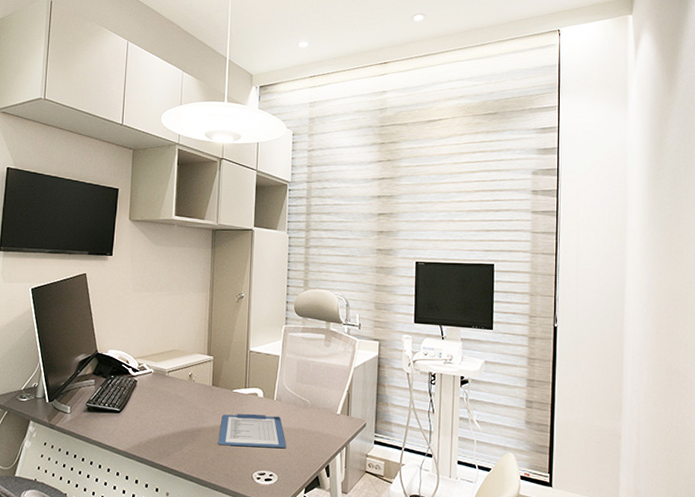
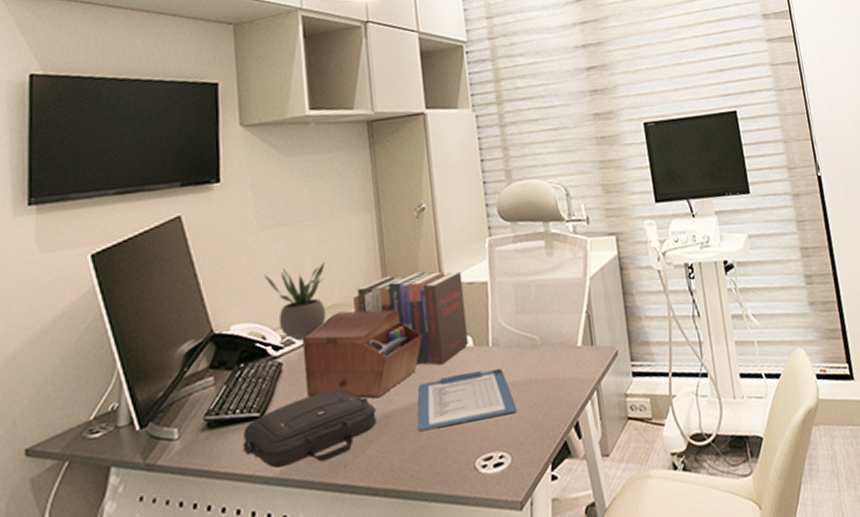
laptop bag: none [107,404,192,449] -> present [243,388,377,469]
potted plant: none [132,320,172,367] -> present [263,262,327,339]
sewing box: none [150,355,230,417] -> present [302,309,423,399]
books: none [187,338,262,405] -> present [353,271,469,366]

